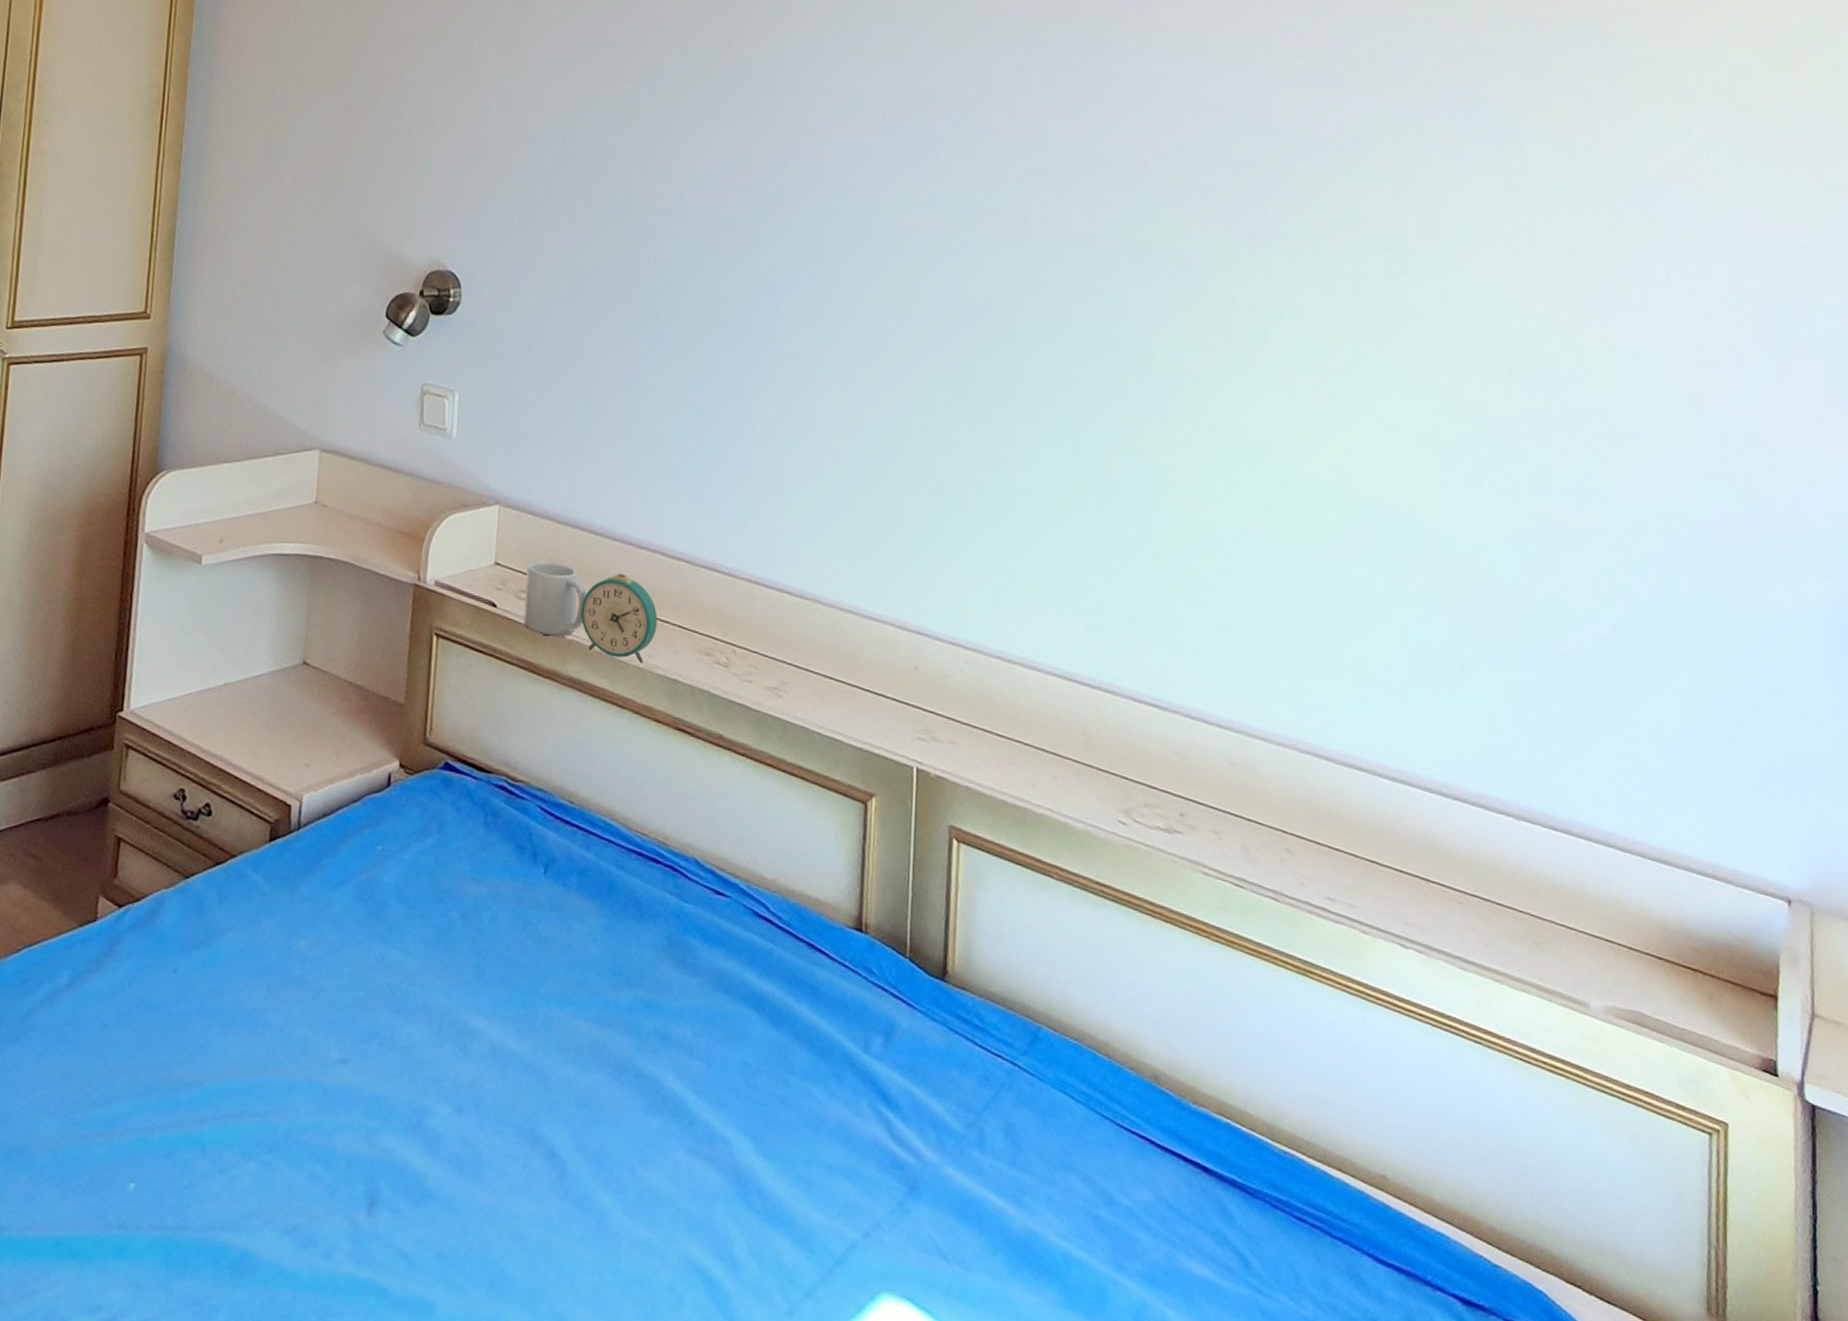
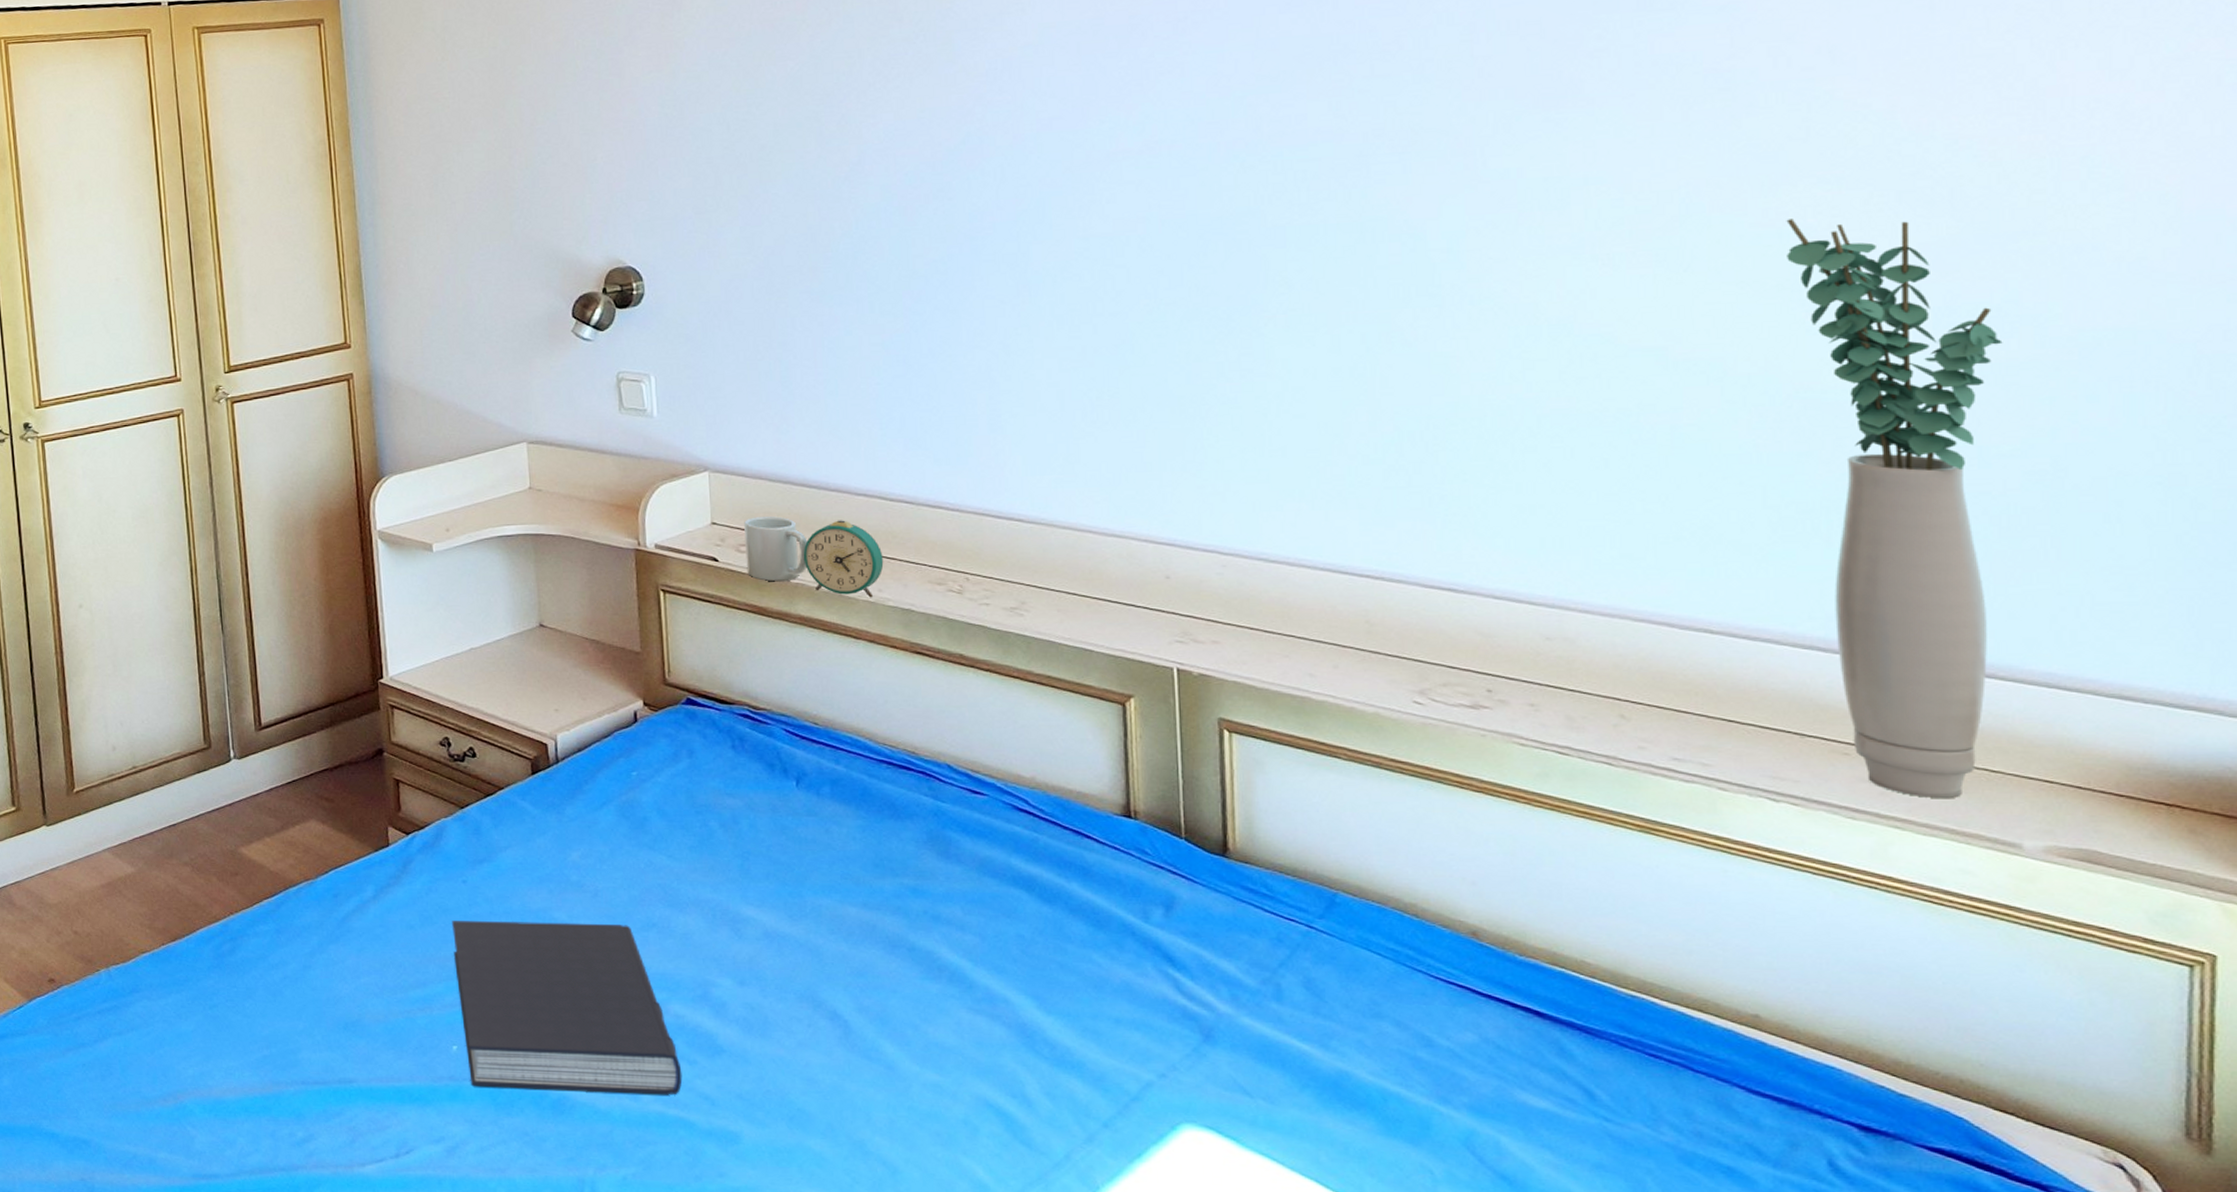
book: none [142,1020,383,1252] -> present [452,920,683,1095]
vase: none [1428,376,1580,953] -> present [1786,219,2003,798]

